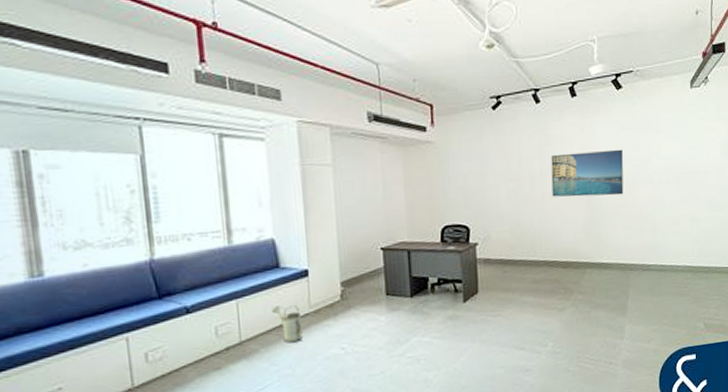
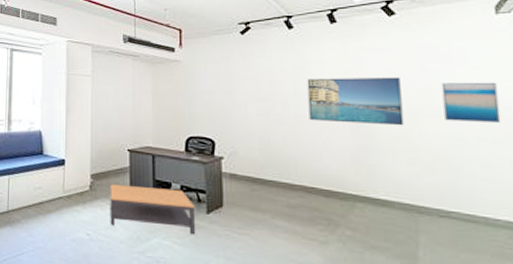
watering can: present [272,305,303,343] -> none [34,186,56,221]
coffee table: none [363,283,454,334] -> present [110,184,196,235]
wall art: none [651,150,687,187] -> present [441,82,501,124]

